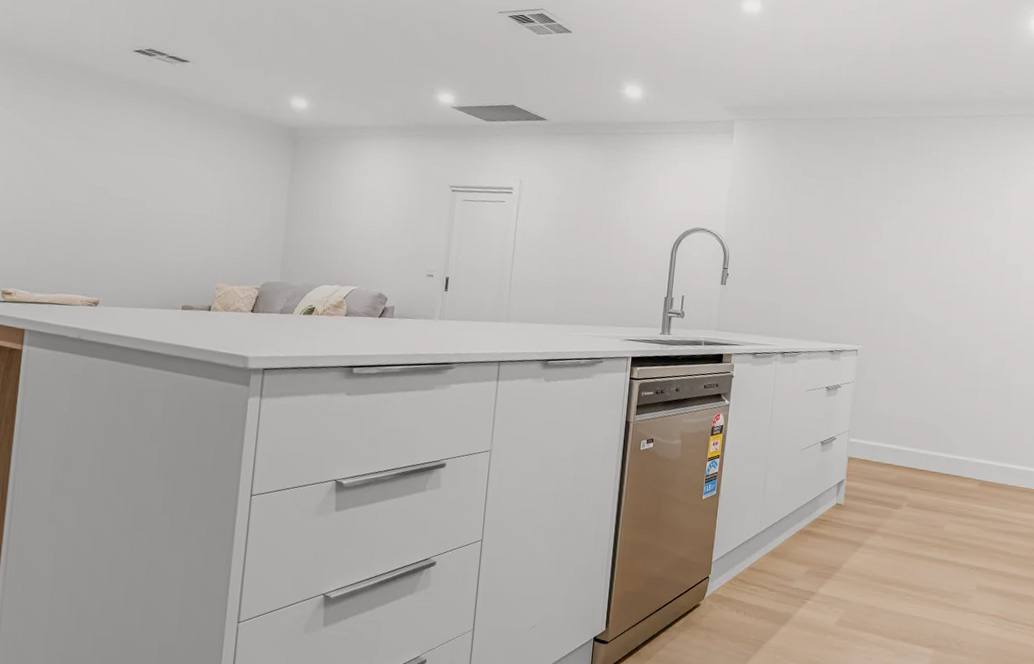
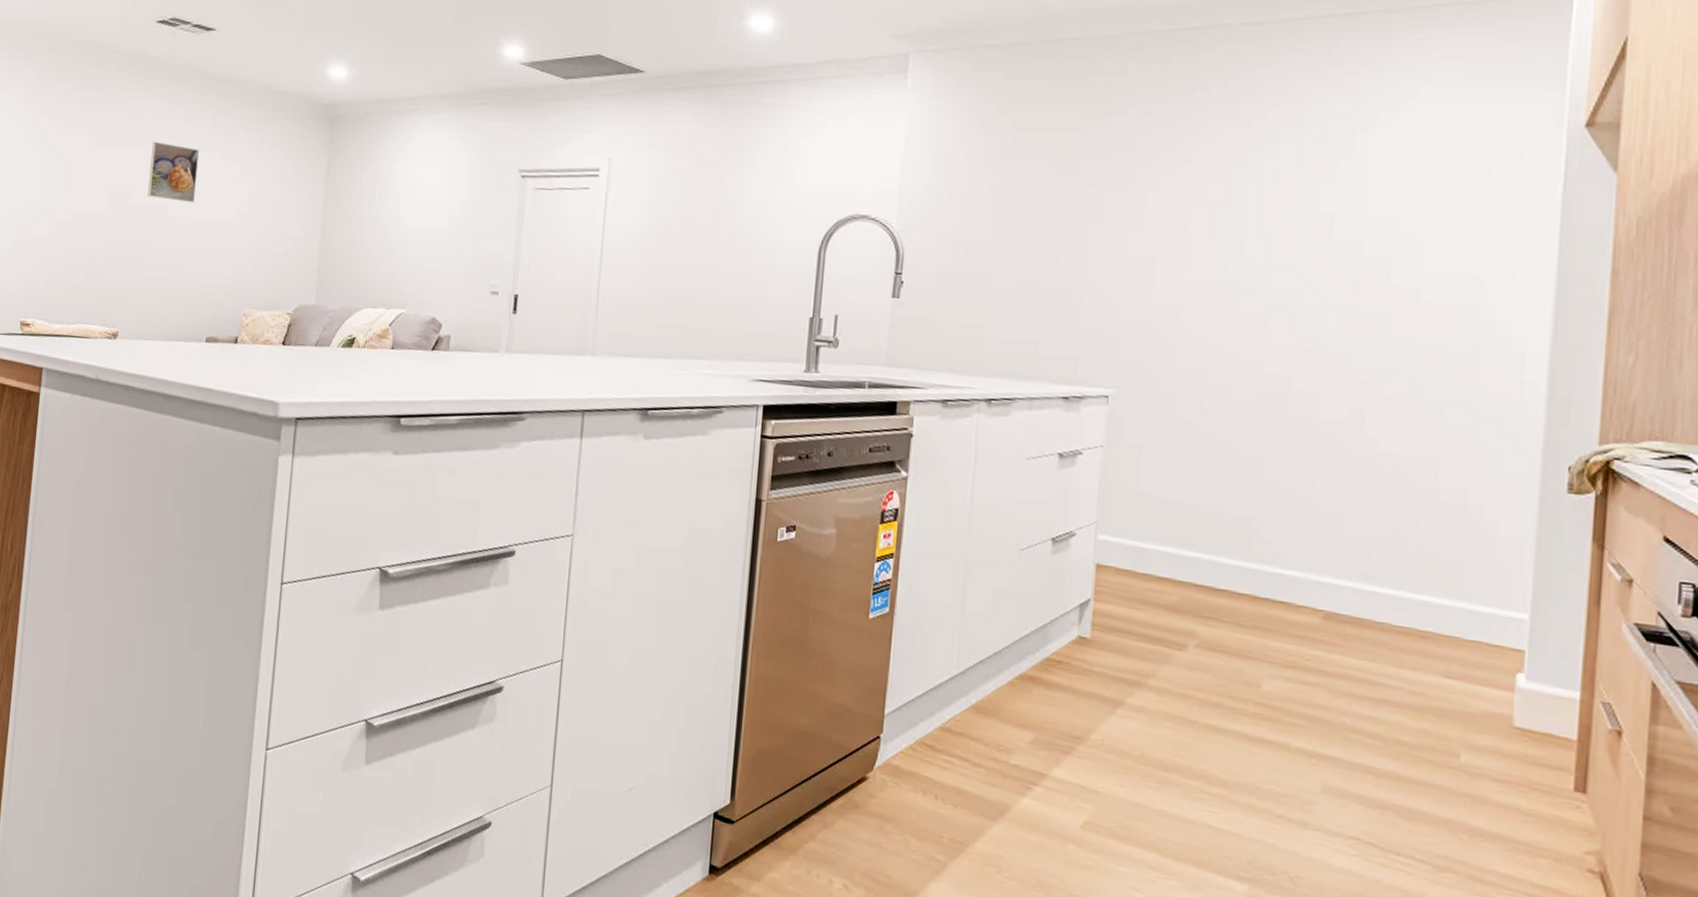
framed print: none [125,147,176,199] -> present [147,141,200,203]

